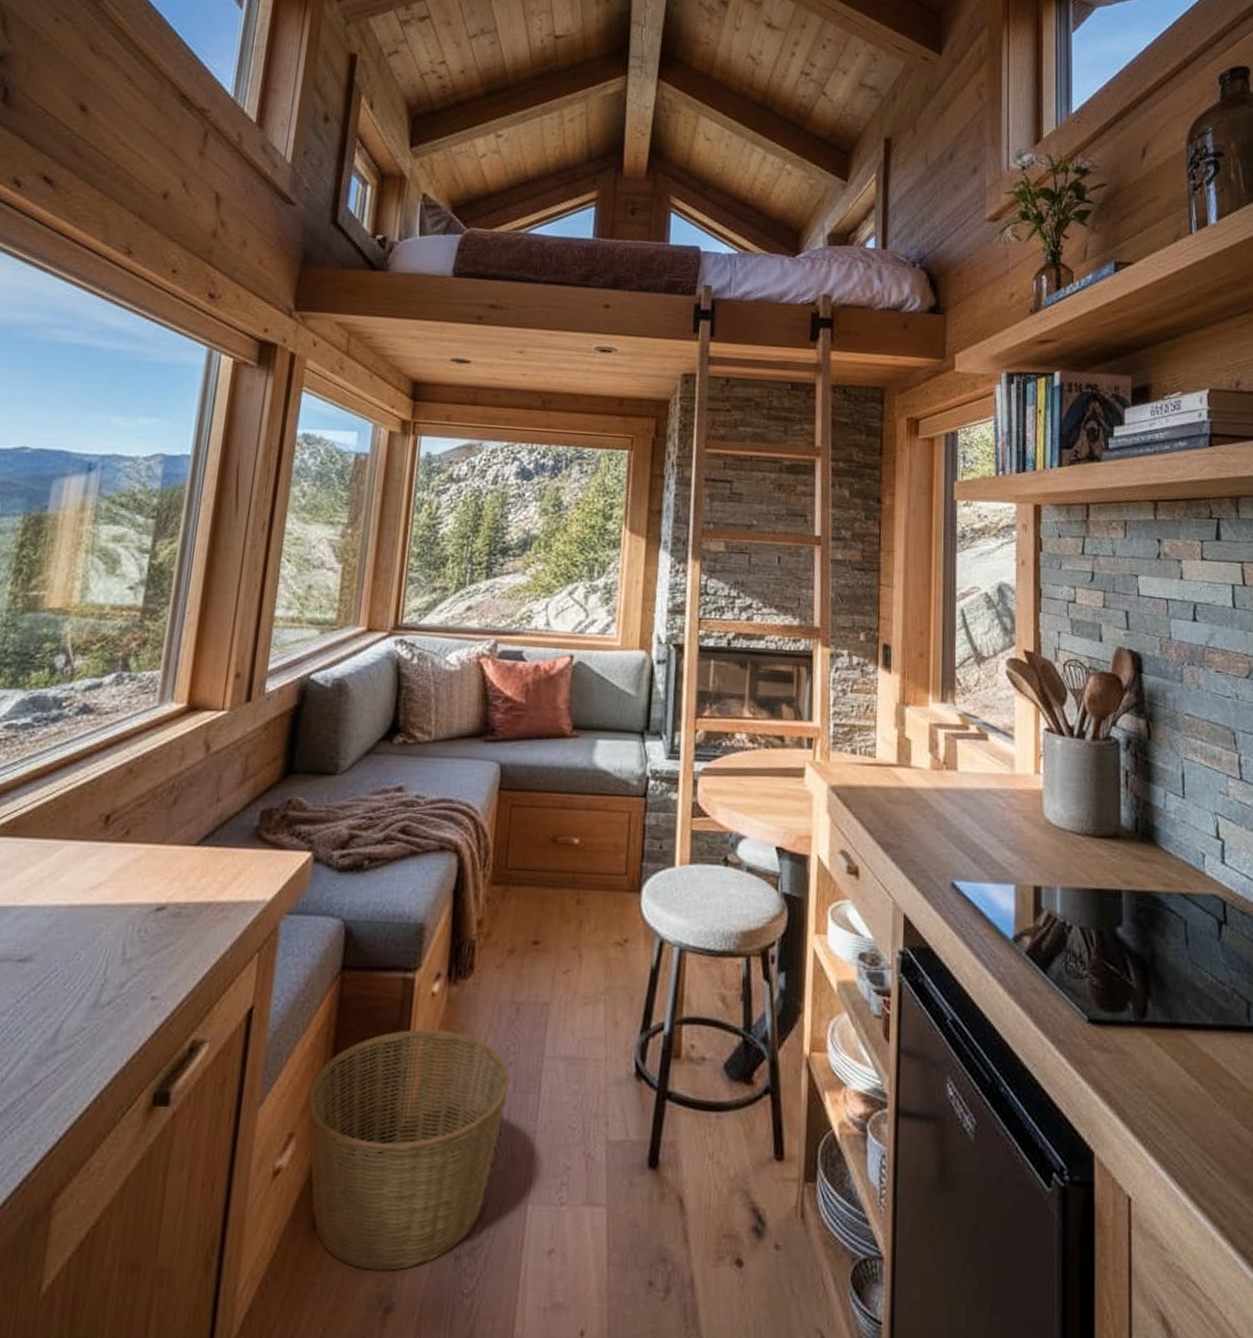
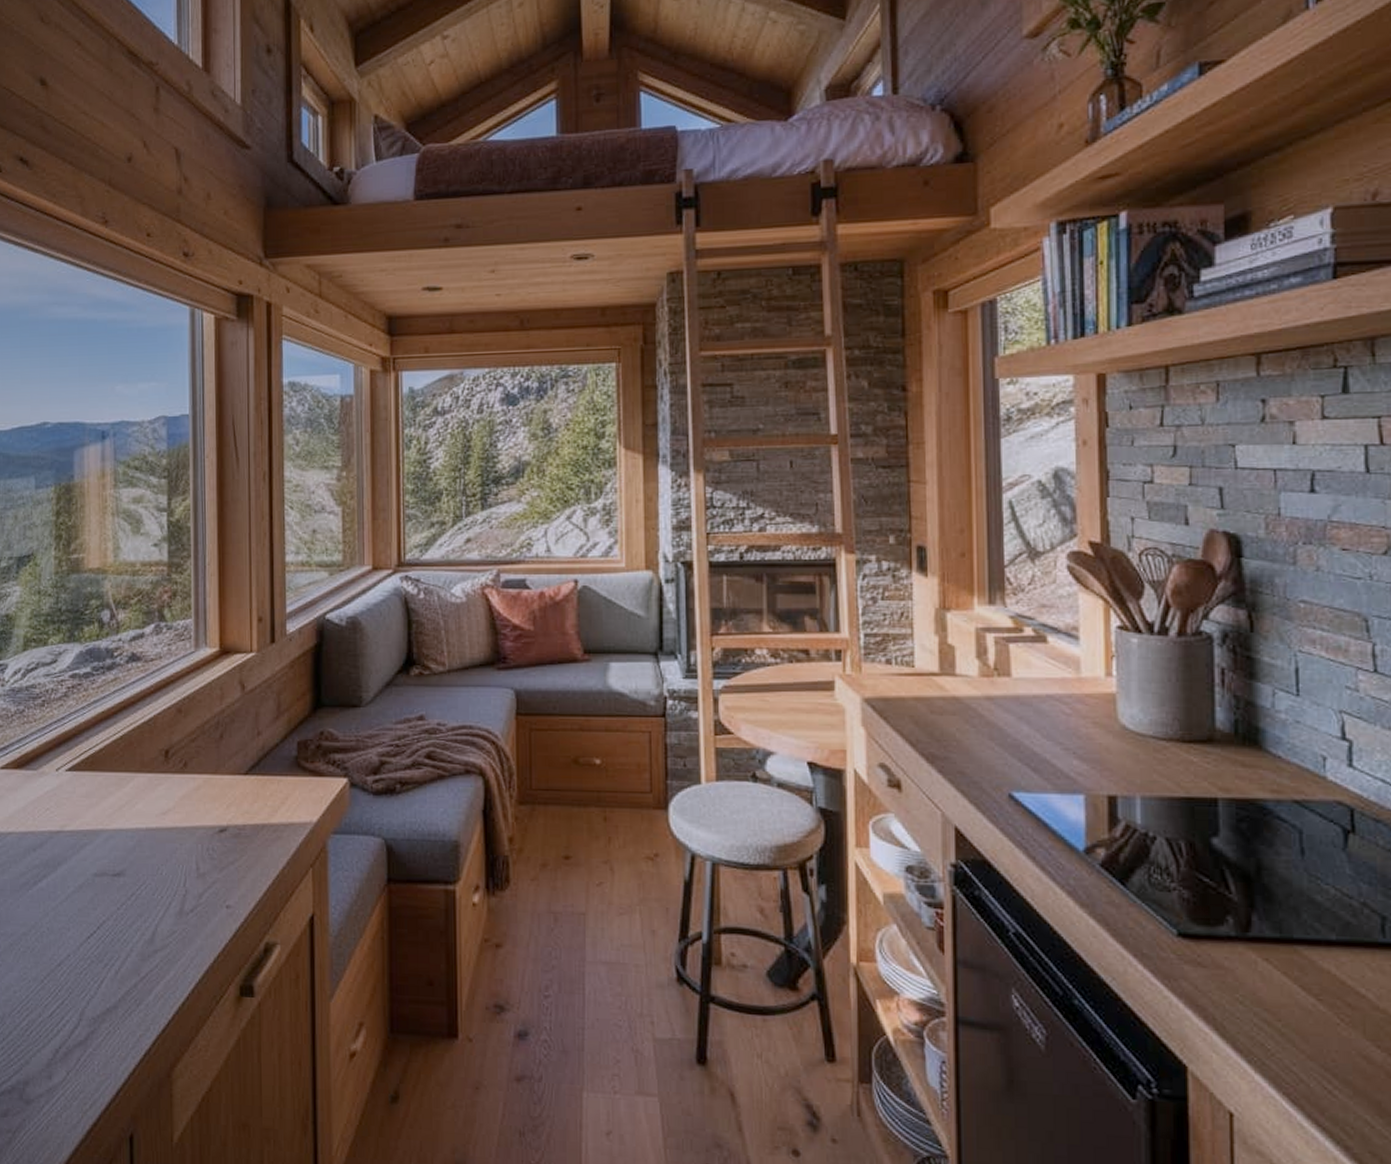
basket: present [306,1029,509,1271] -> none [371,935,554,1142]

